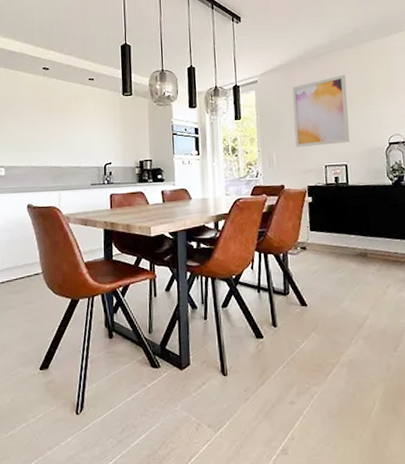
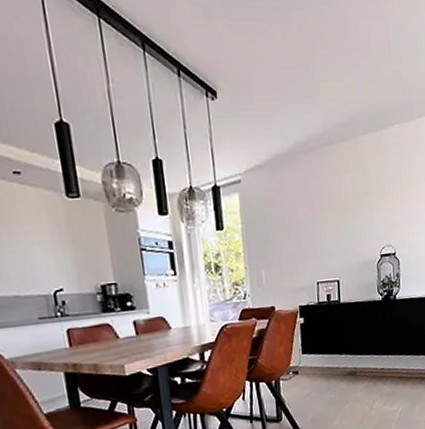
wall art: present [292,75,351,148] -> none [281,175,343,263]

